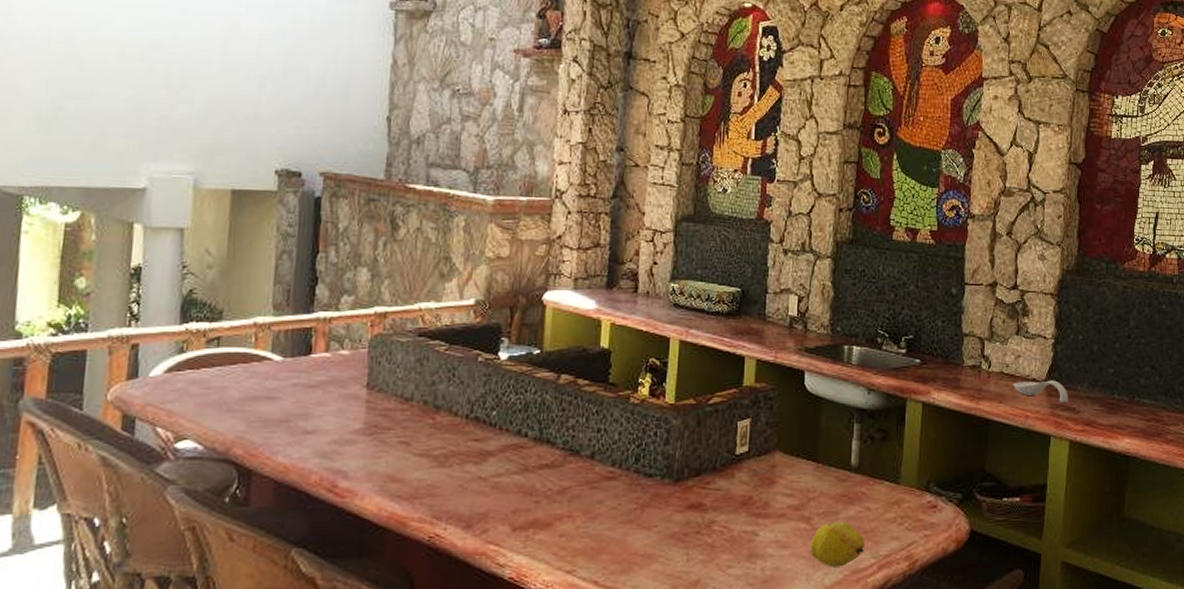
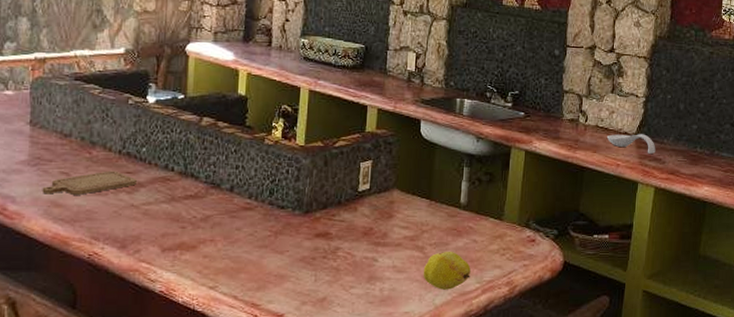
chopping board: none [377,438,485,468] -> present [42,170,136,195]

